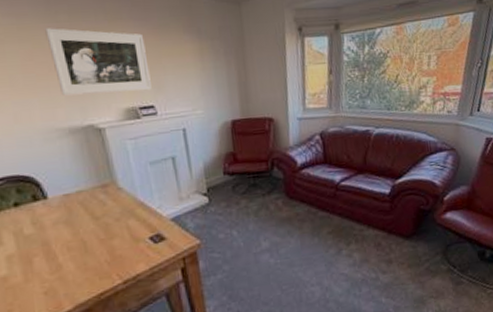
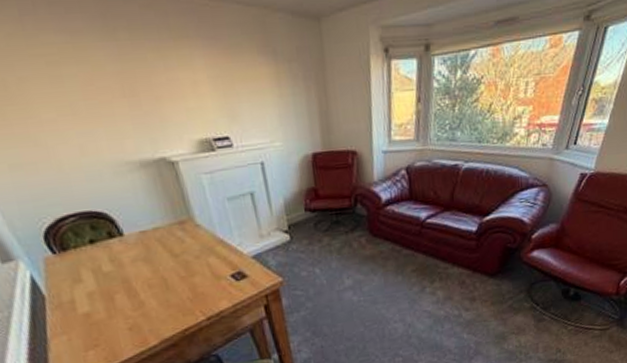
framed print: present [45,28,152,96] -> none [104,47,226,126]

